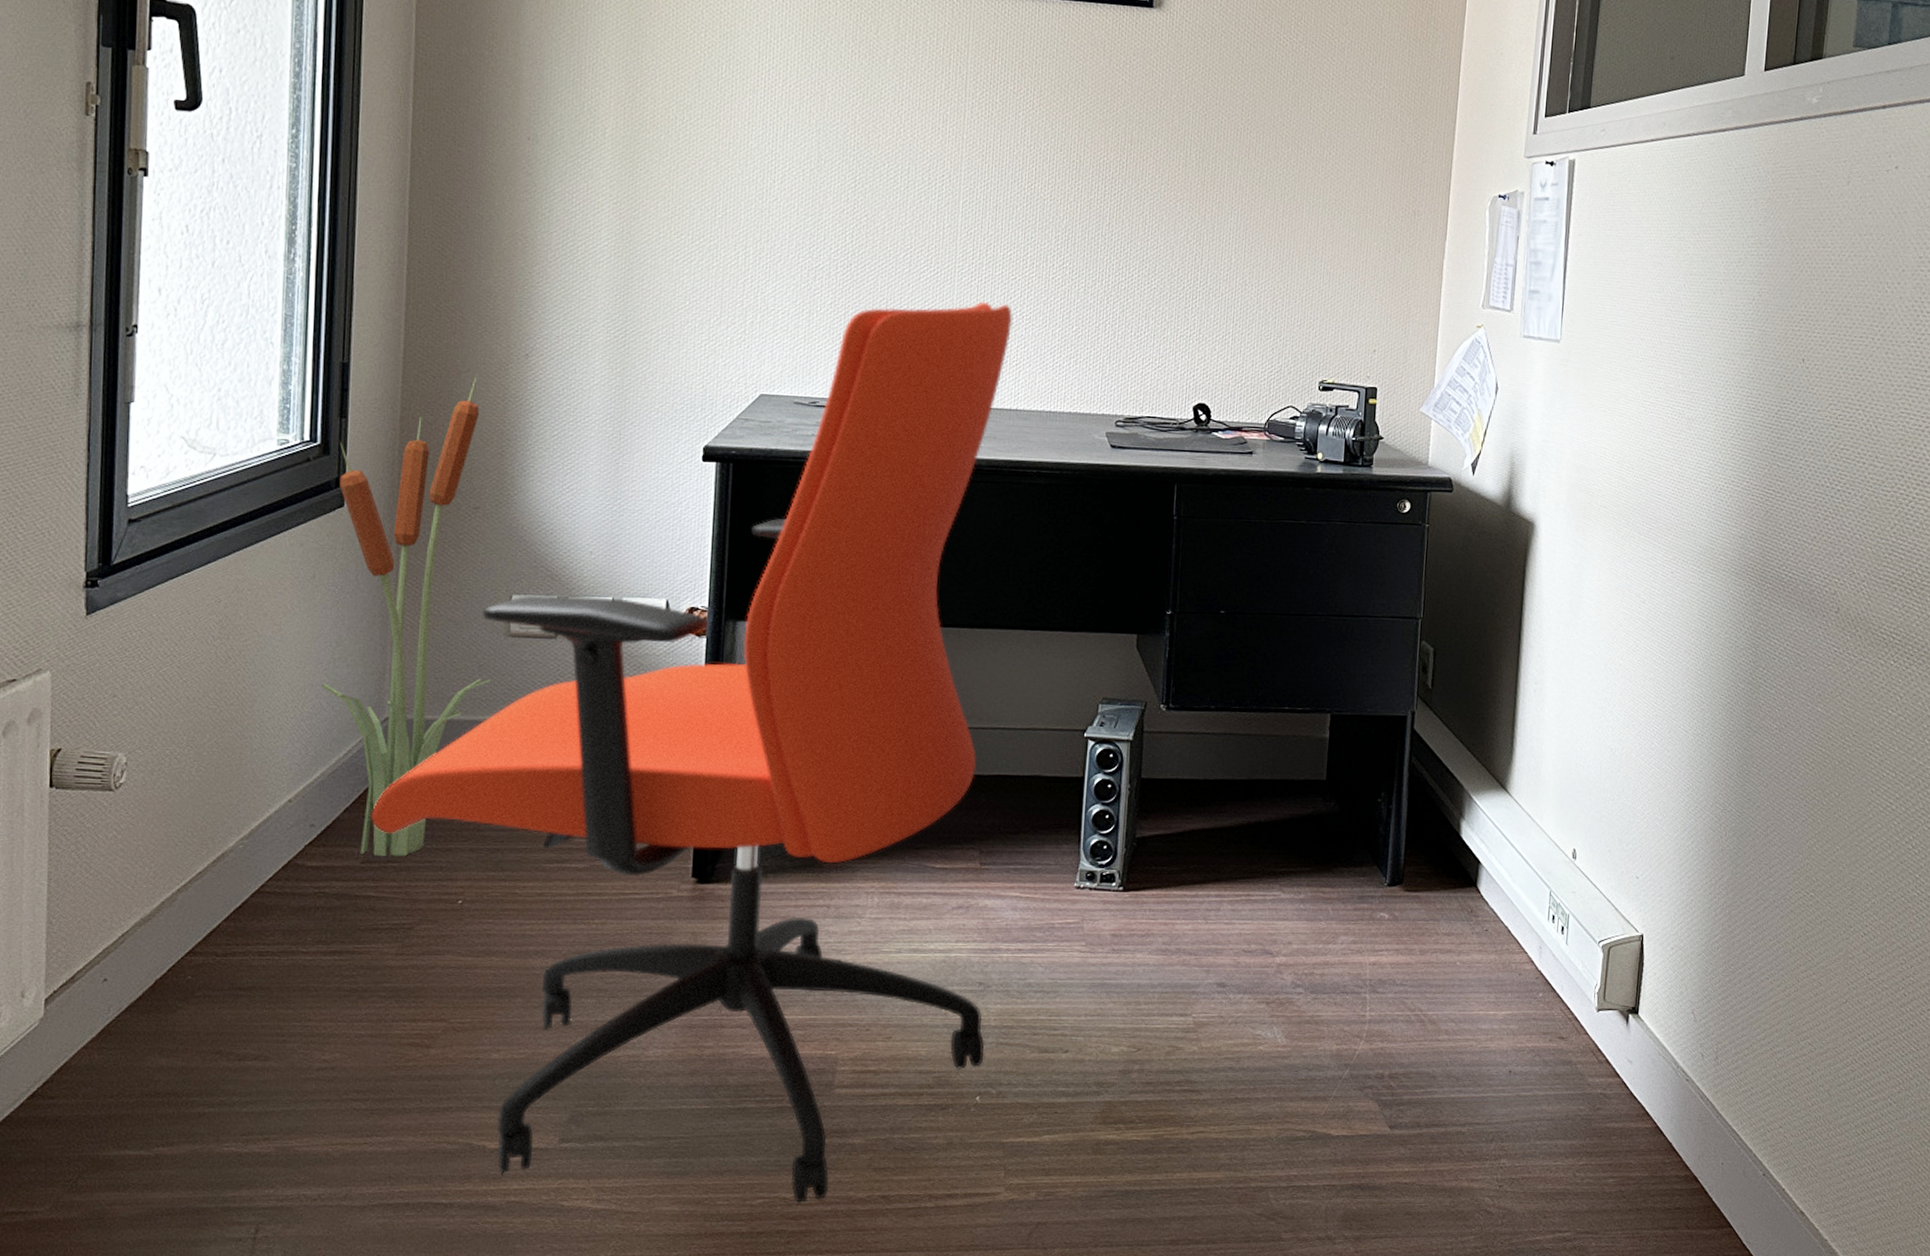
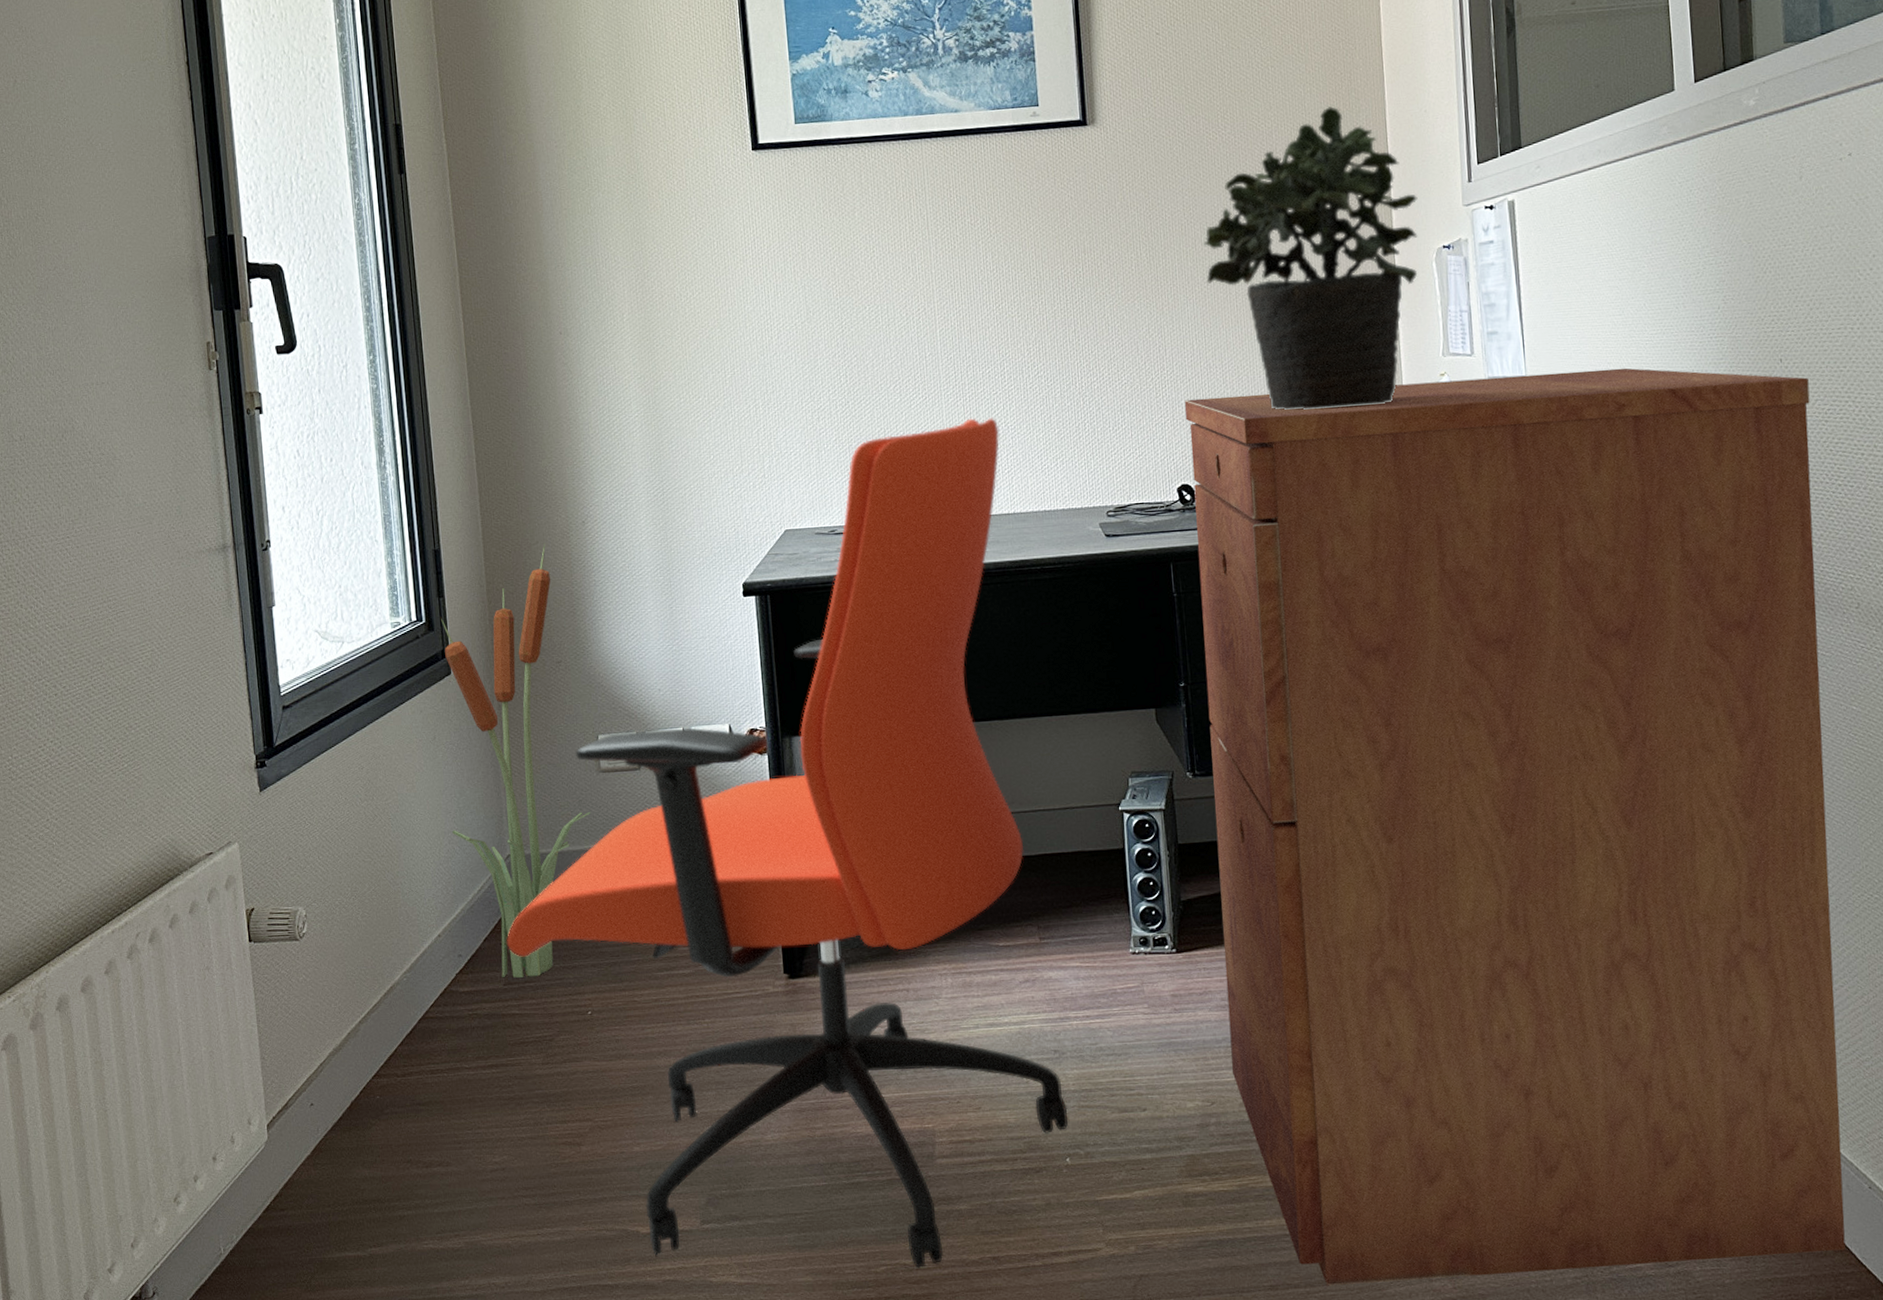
filing cabinet: none [1163,314,1826,1244] -> present [1184,368,1846,1286]
potted plant: none [1255,32,1481,349] -> present [1204,106,1418,410]

